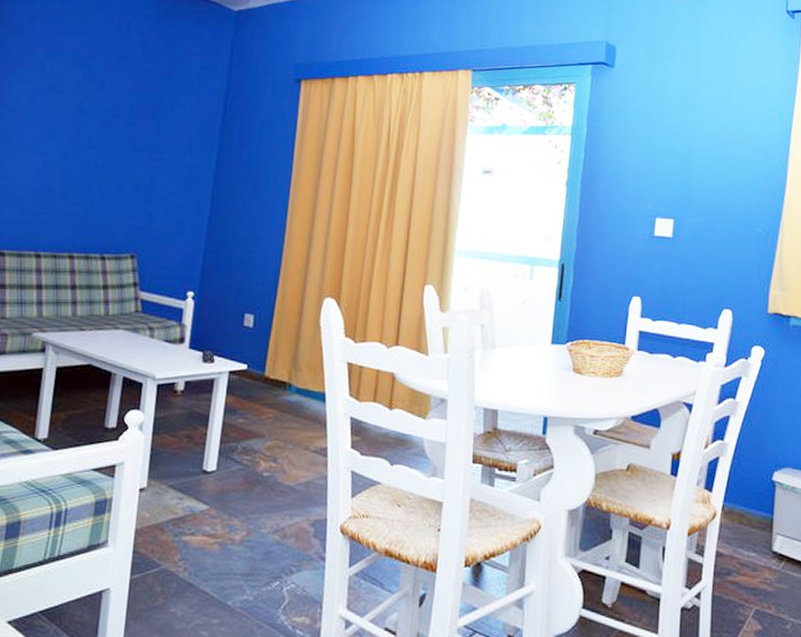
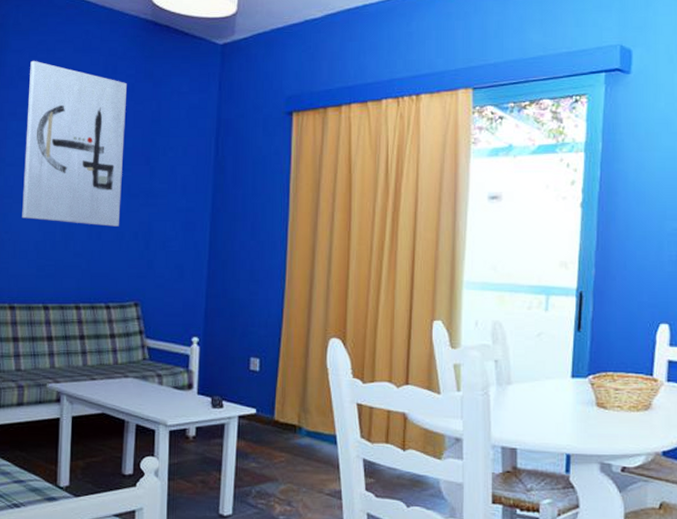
wall art: none [20,11,139,179] -> present [22,60,127,227]

